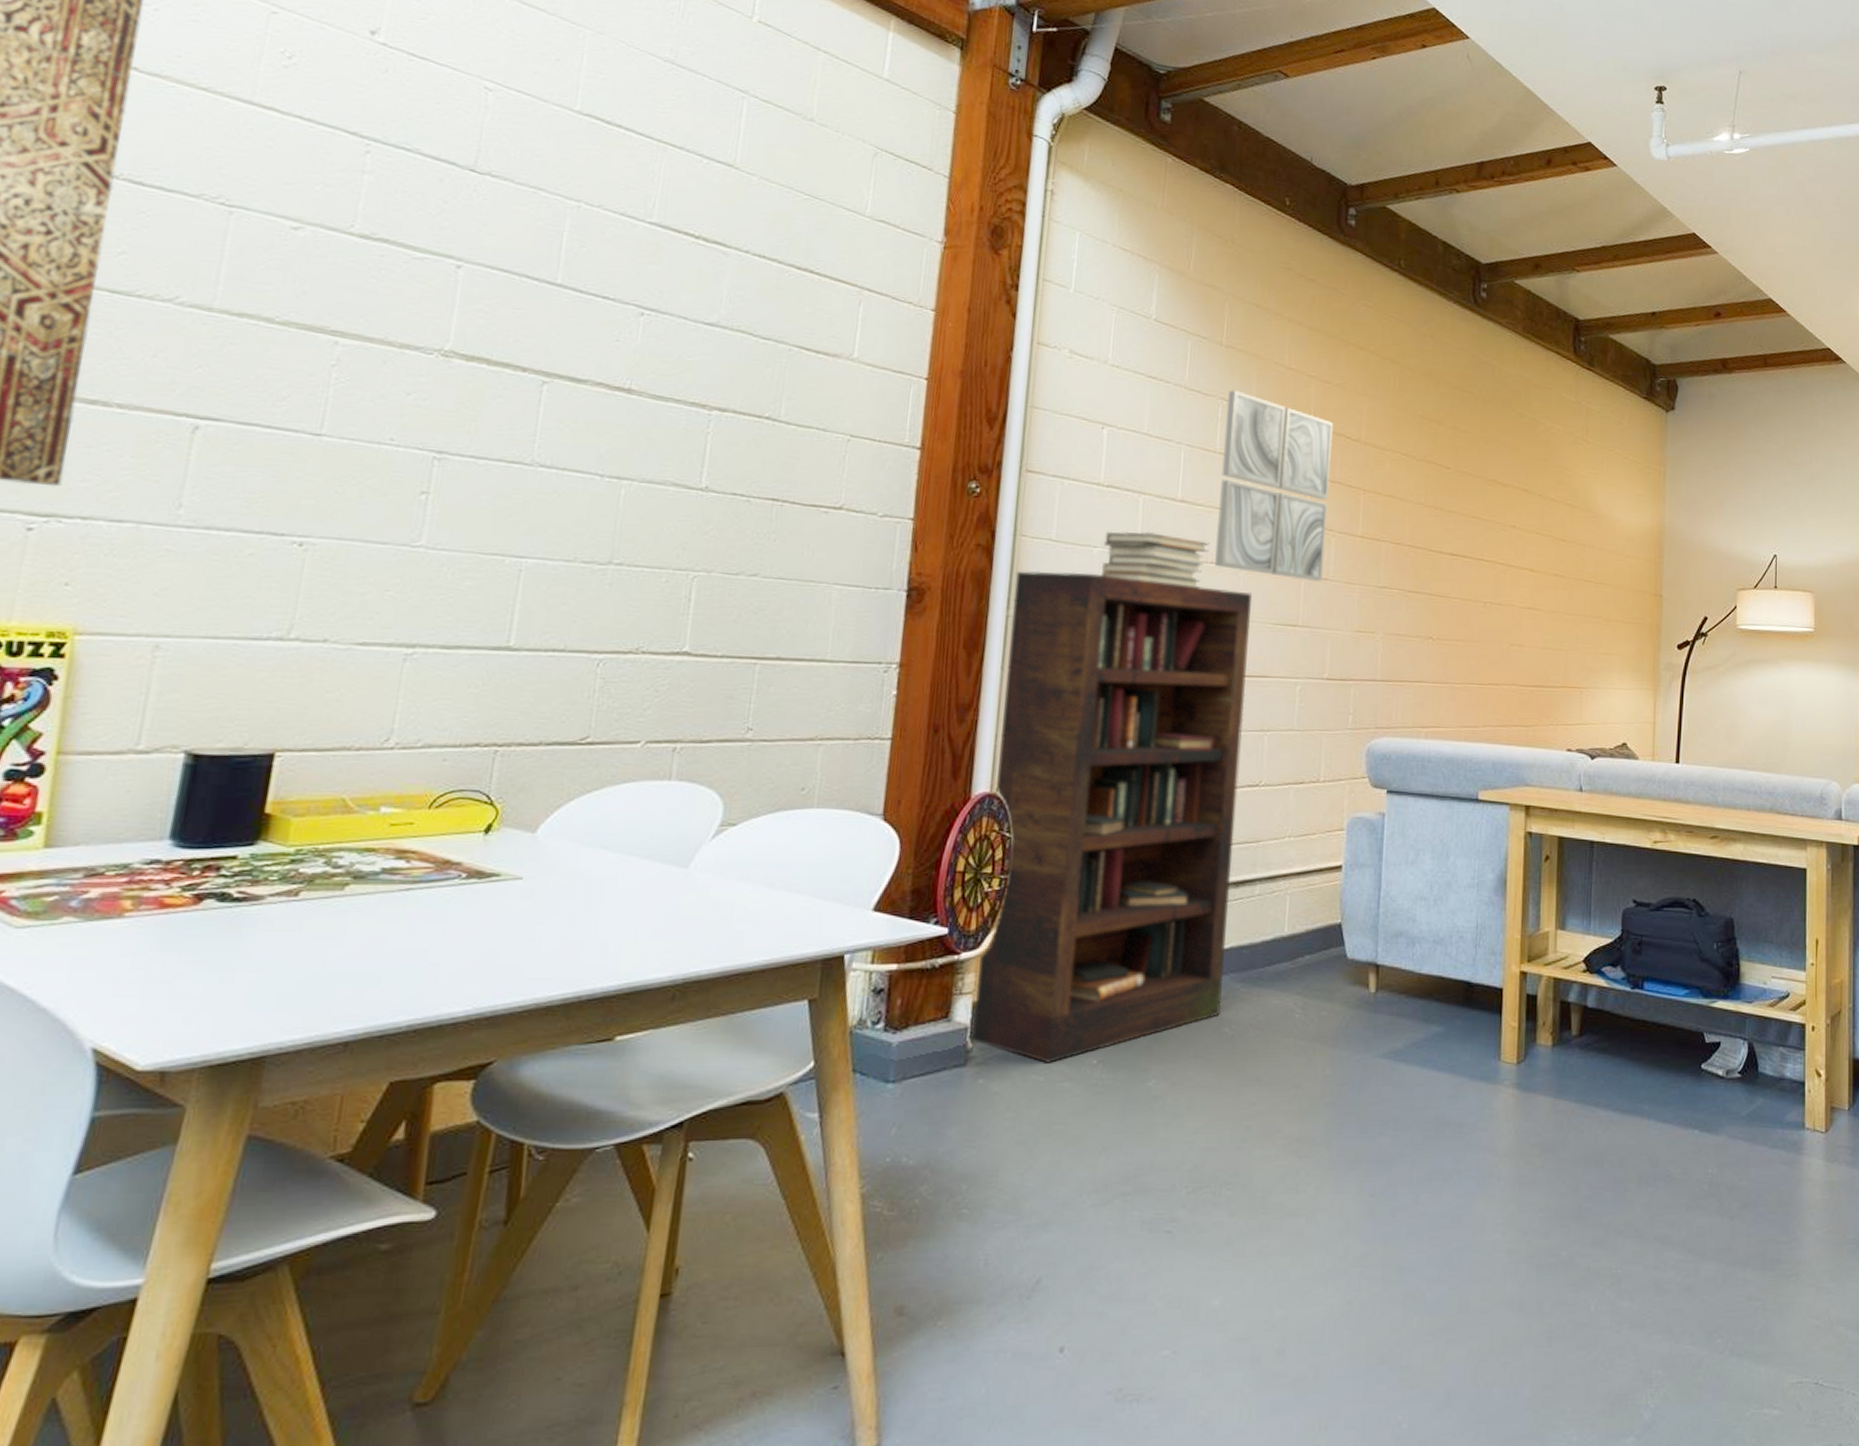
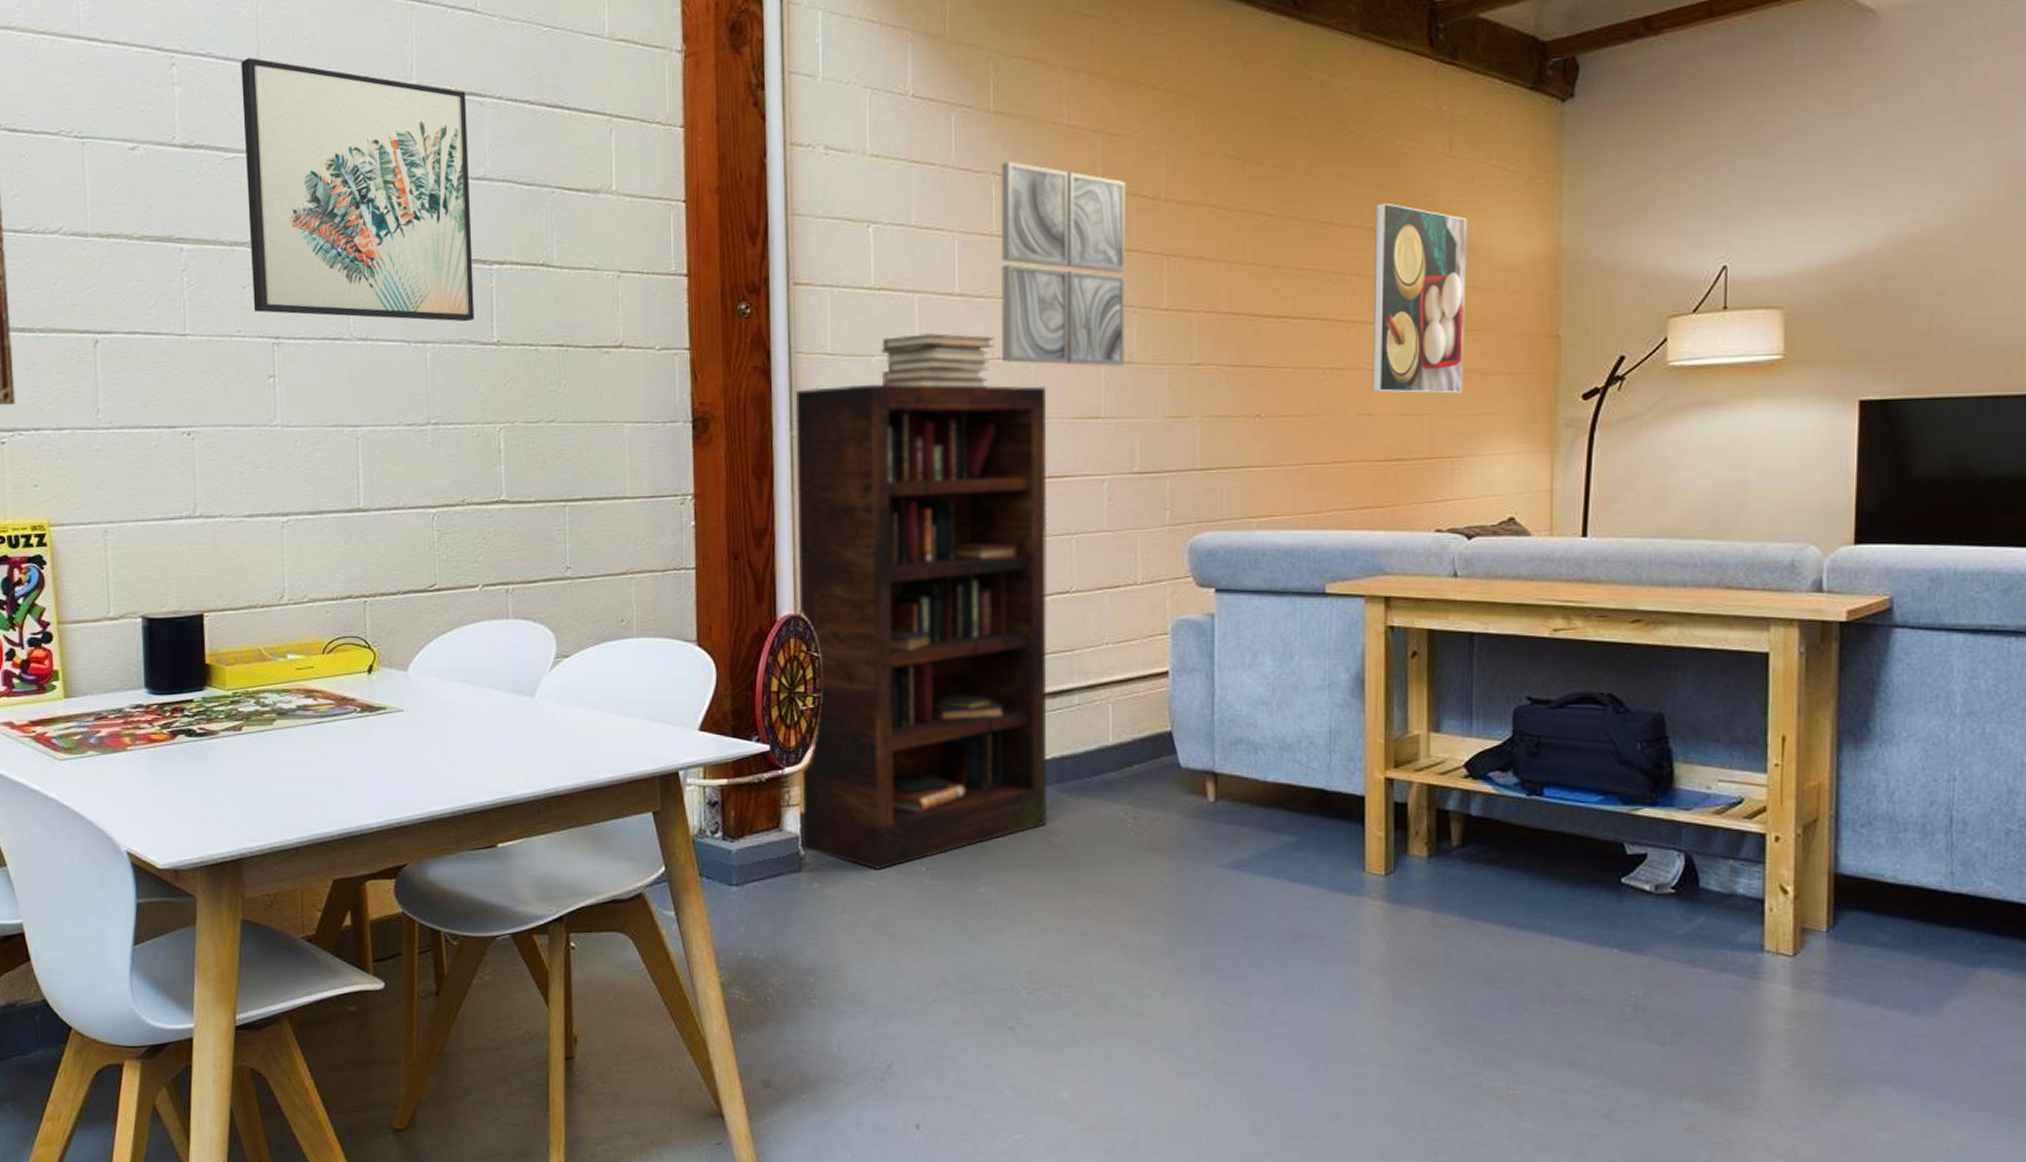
wall art: none [416,162,710,464] -> present [241,58,475,322]
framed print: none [1522,470,1598,635] -> present [1372,202,1468,394]

